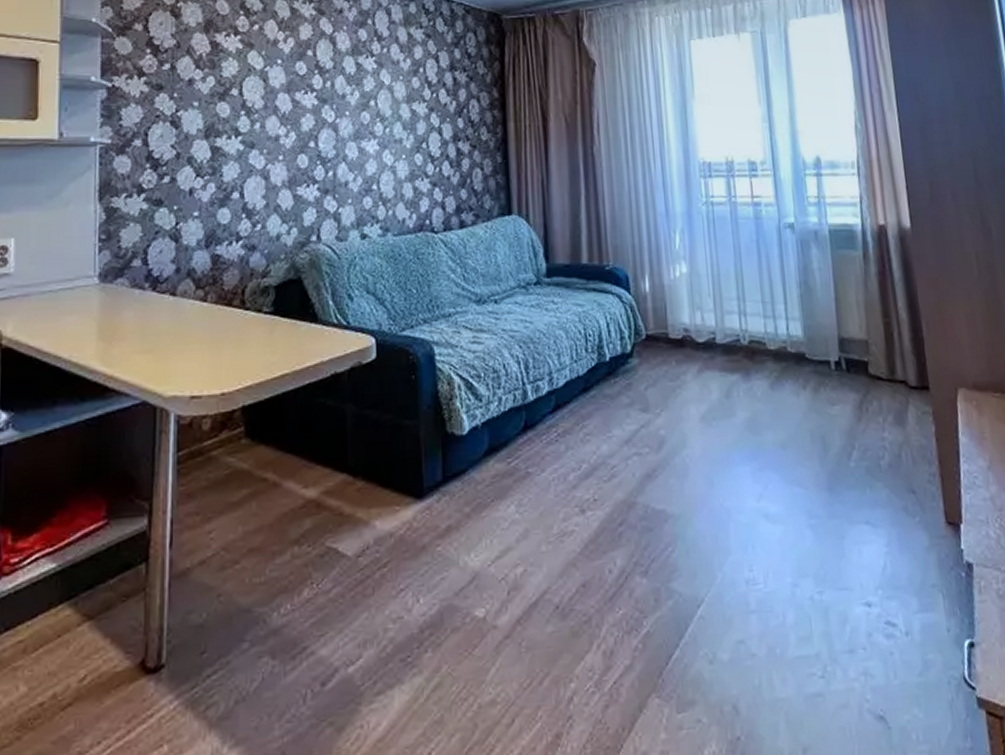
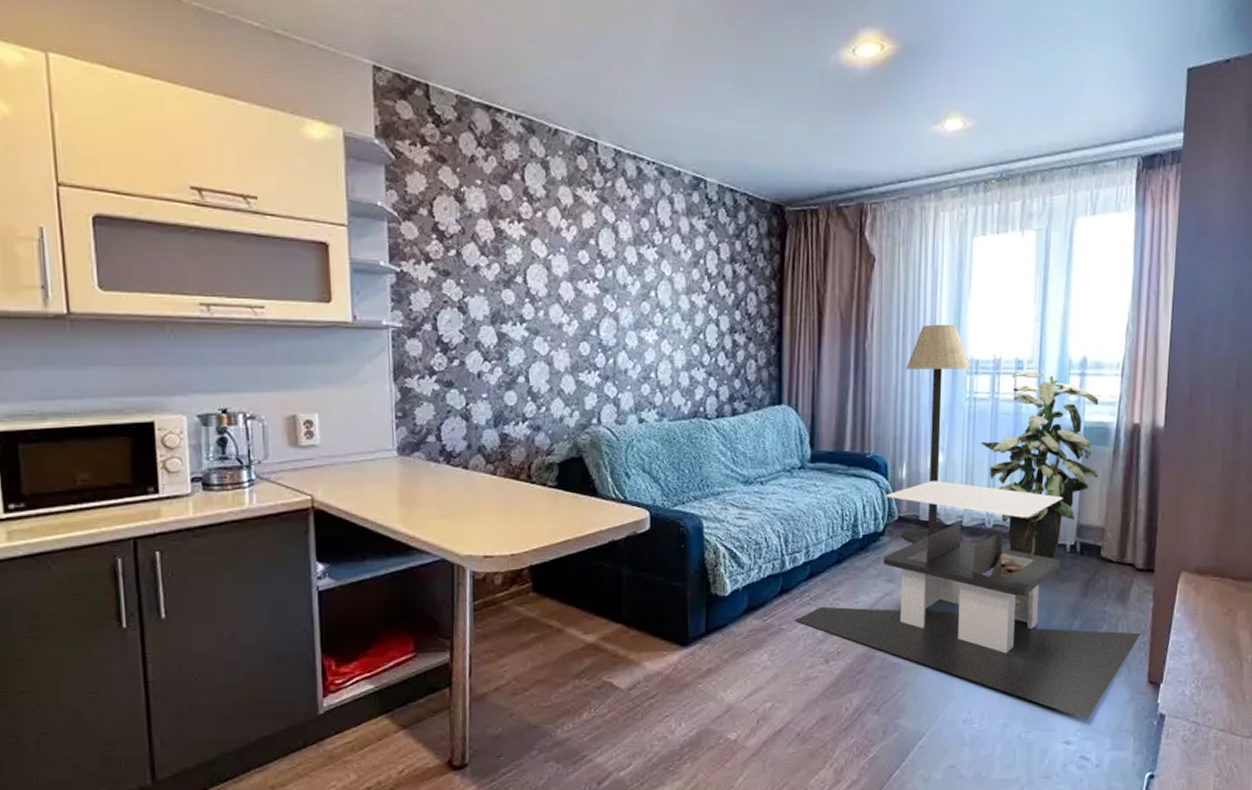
coffee table: none [542,293,928,574] -> present [794,480,1140,720]
floor lamp: none [637,126,719,365] -> present [902,324,970,543]
indoor plant: none [723,172,852,379] -> present [980,371,1099,559]

